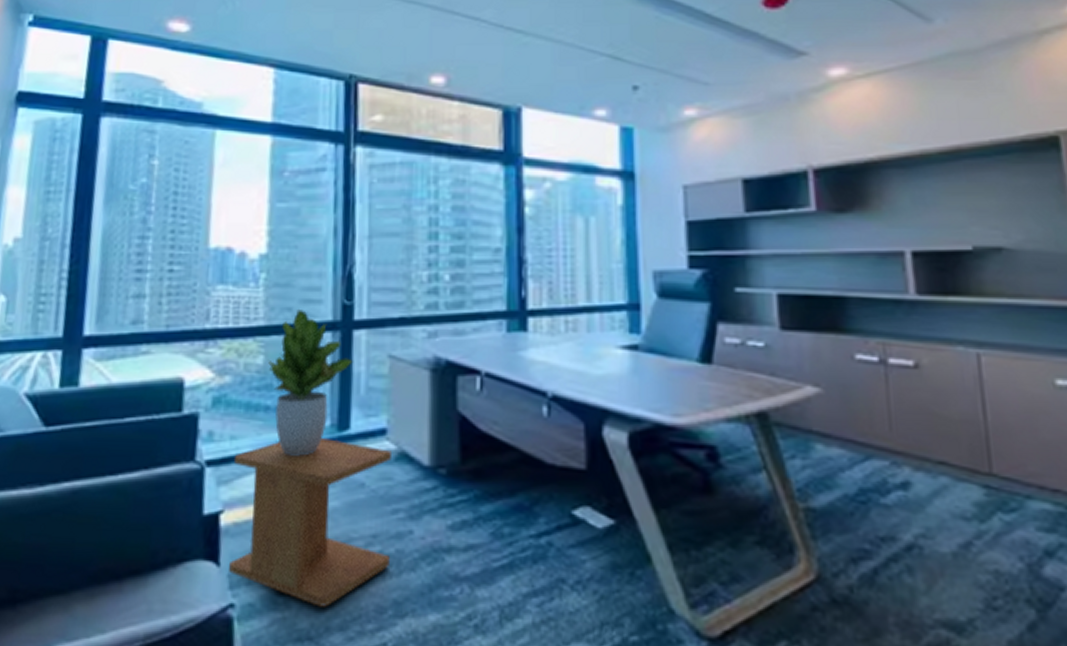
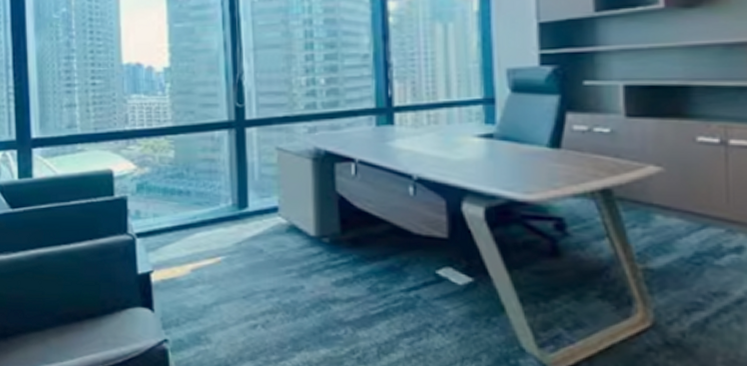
side table: present [229,438,393,607] -> none [158,215,286,343]
potted plant: present [268,310,354,456] -> none [178,112,248,229]

